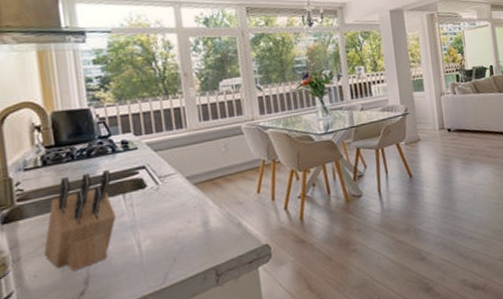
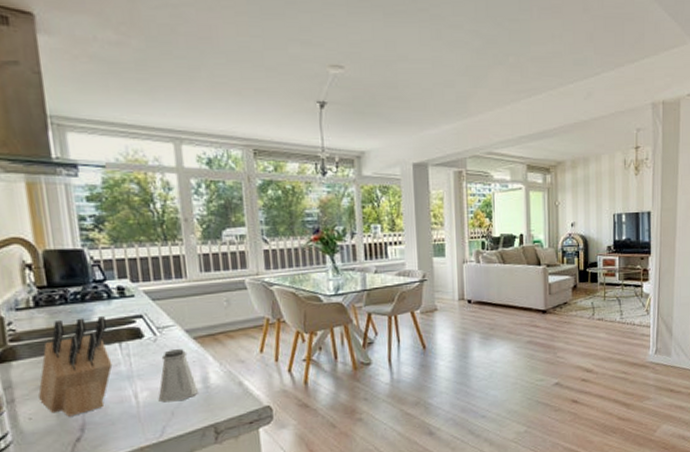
saltshaker: none [160,195,199,249] -> present [158,349,198,403]

